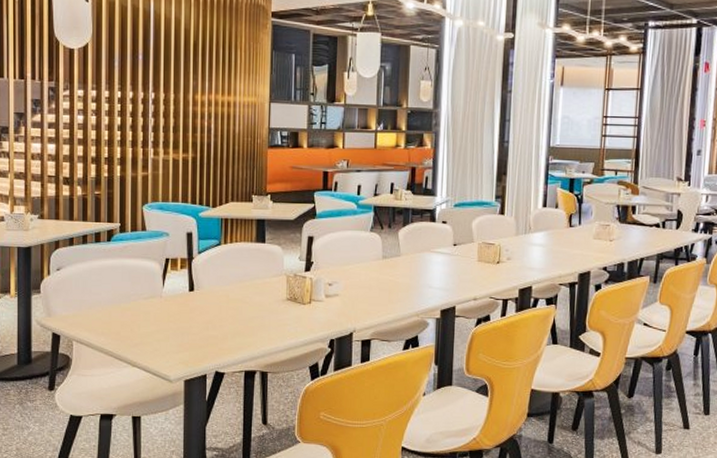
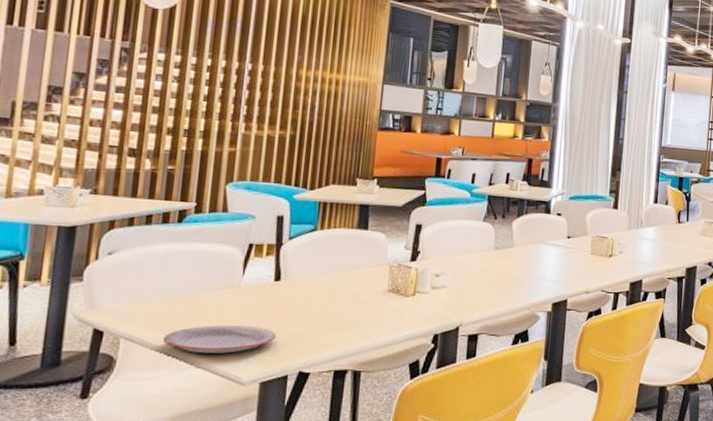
plate: none [105,330,195,355] -> present [162,325,277,354]

